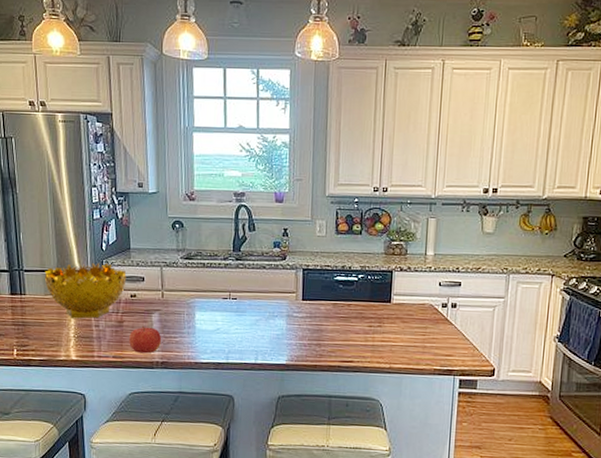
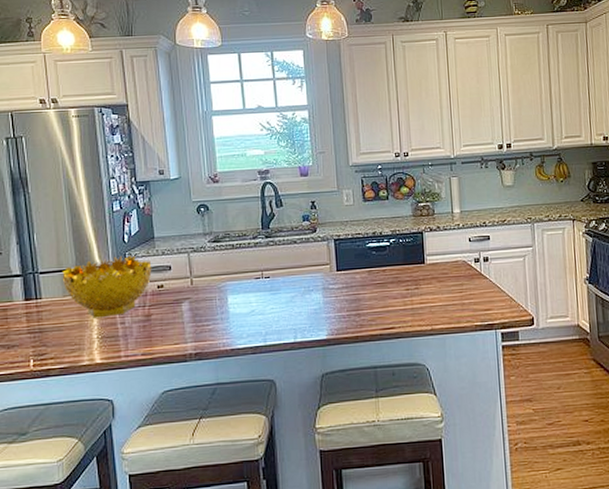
fruit: present [129,325,162,354] -> none [158,316,194,347]

